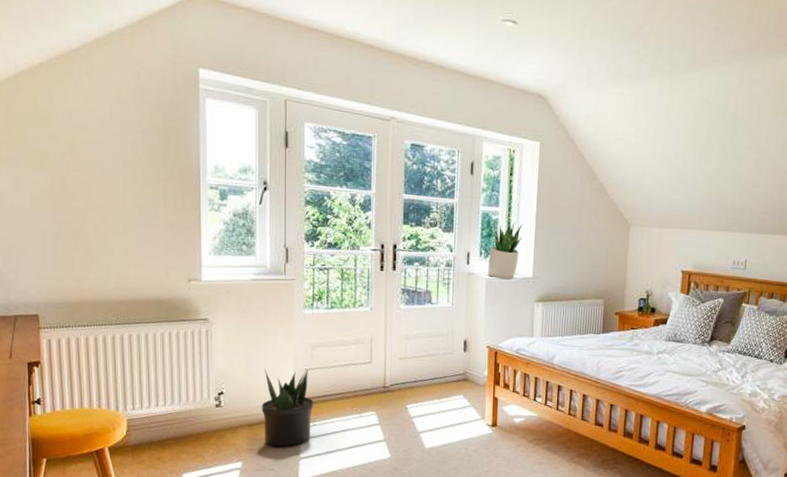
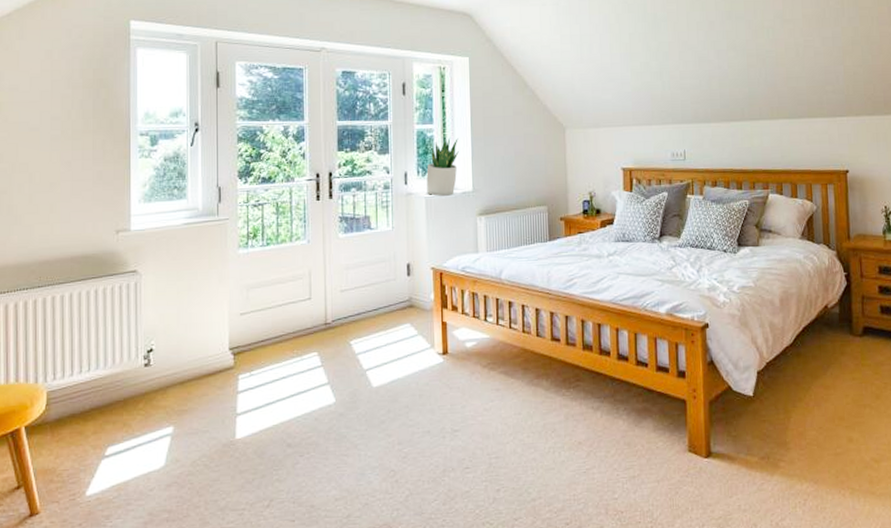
planter: present [261,368,314,447] -> none [194,314,251,404]

